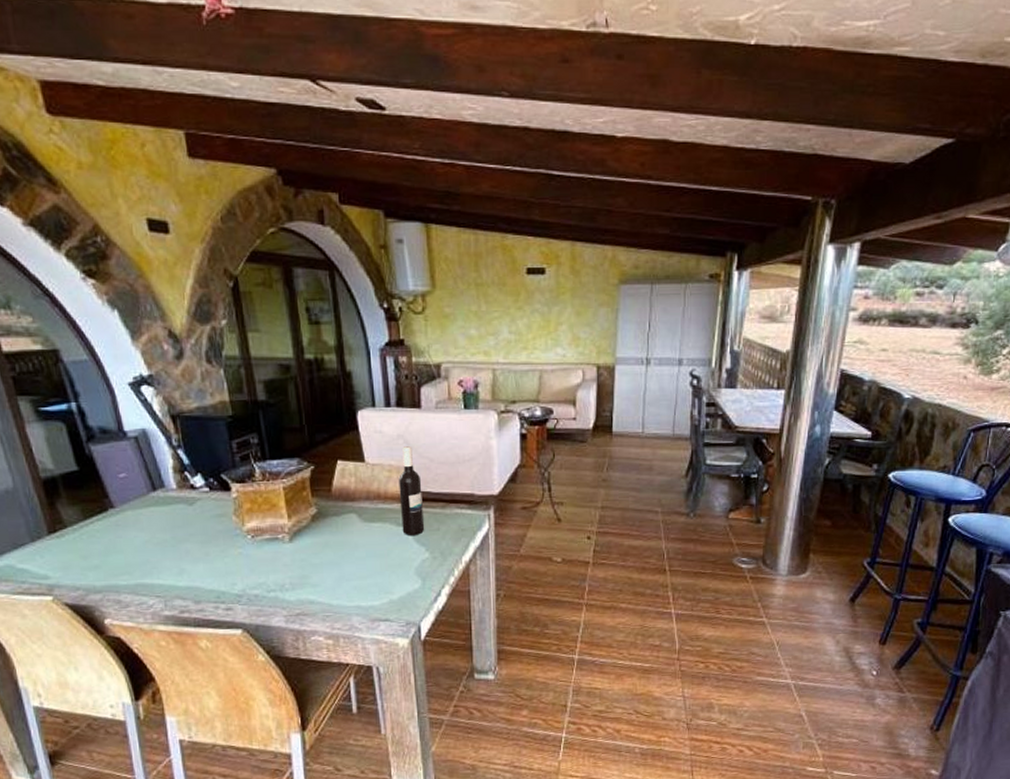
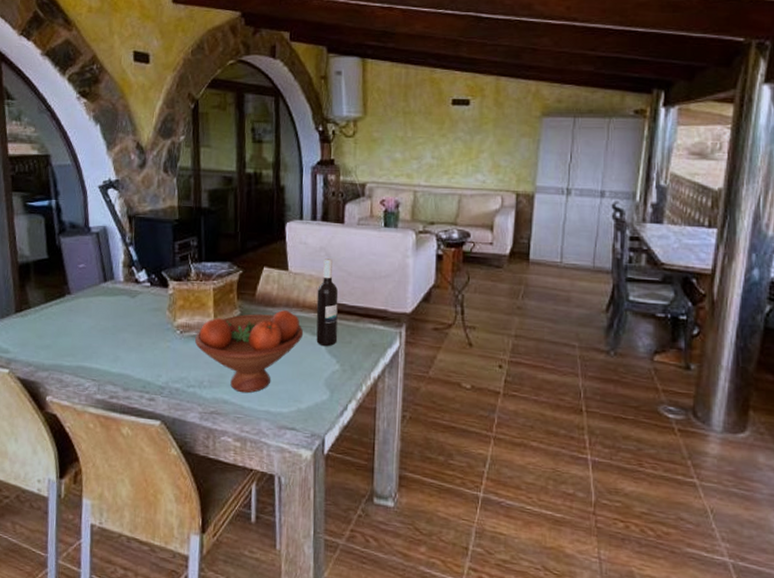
fruit bowl: none [269,504,389,592] -> present [195,310,304,393]

